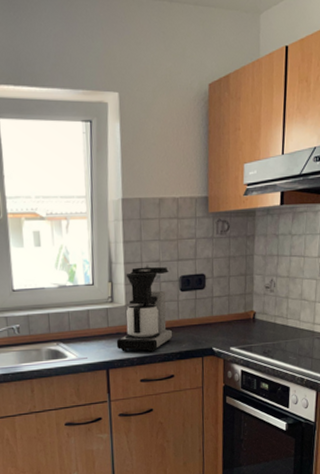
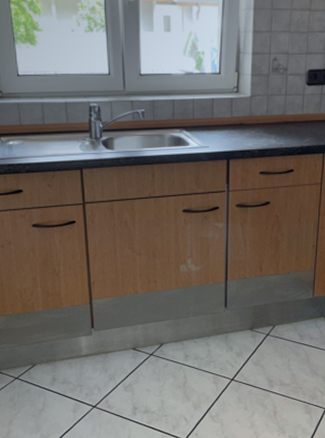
coffee maker: present [116,266,173,353] -> none [238,58,296,146]

